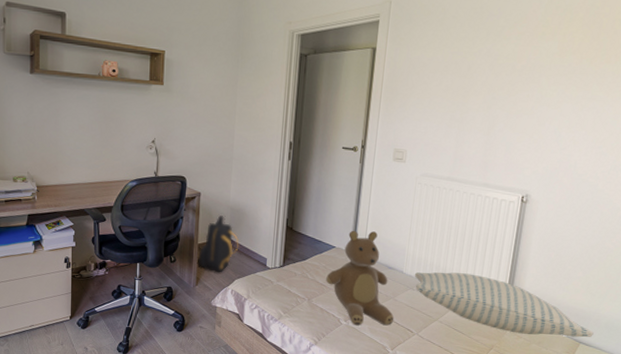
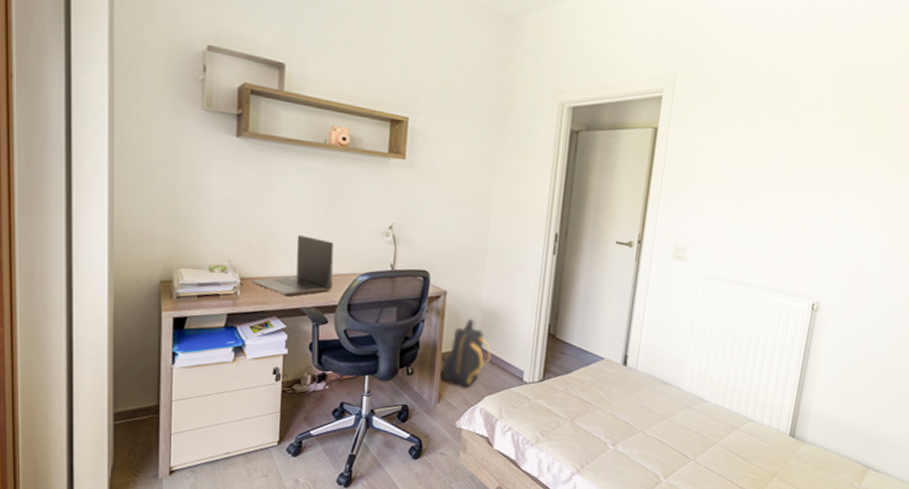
laptop computer: none [45,150,109,200] -> present [251,235,334,297]
teddy bear: present [326,230,394,326] -> none [592,339,669,451]
pillow: present [414,272,594,338] -> none [692,388,883,463]

